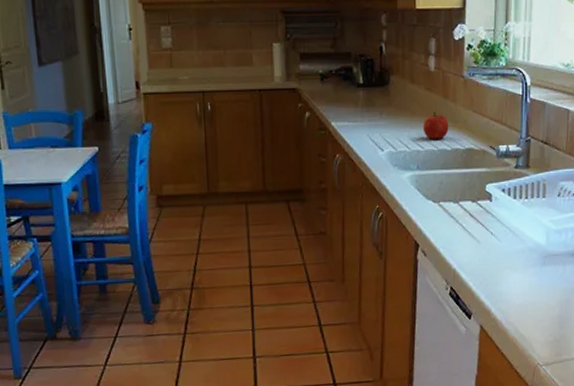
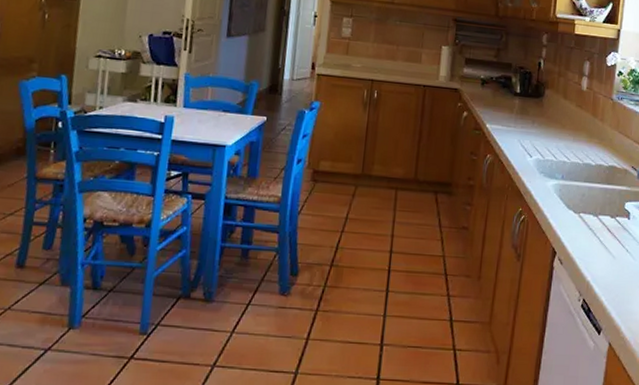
apple: present [422,112,449,139] -> none [570,128,596,154]

